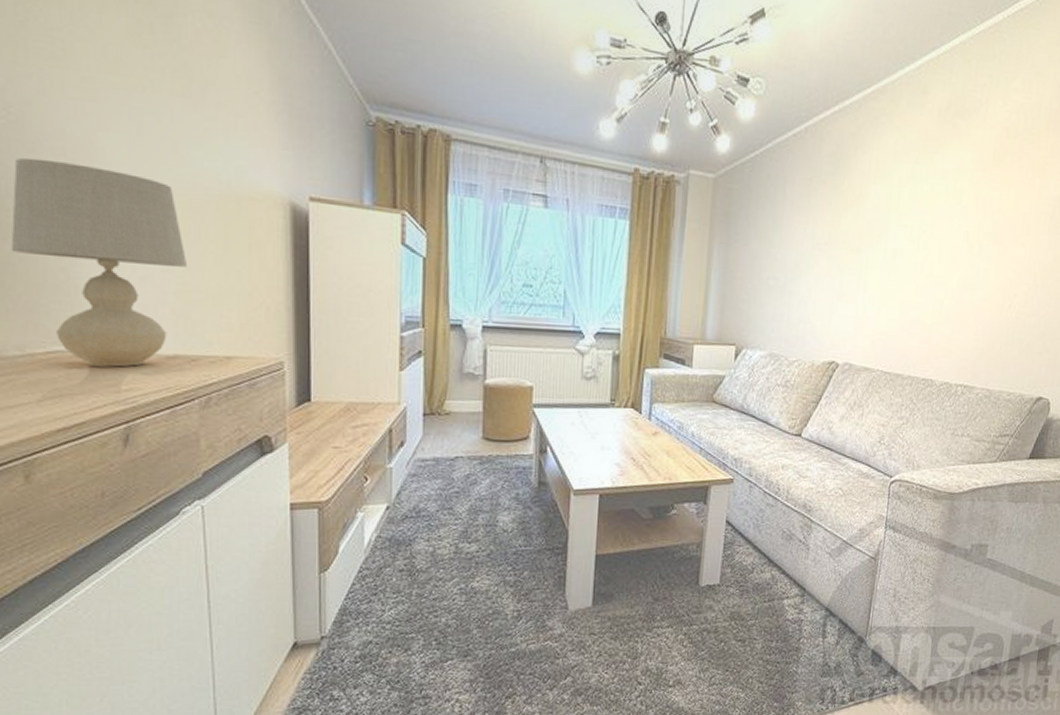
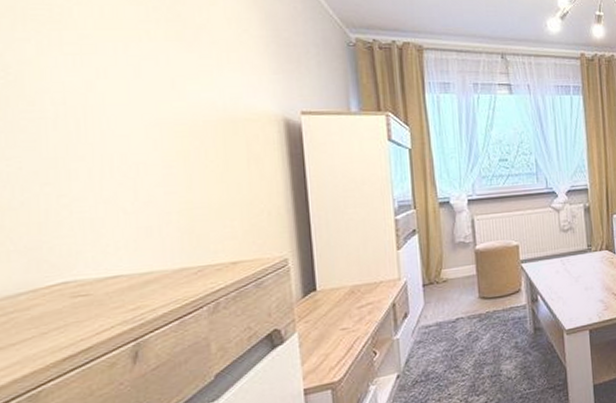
table lamp: present [11,157,187,367] -> none [11,109,189,292]

